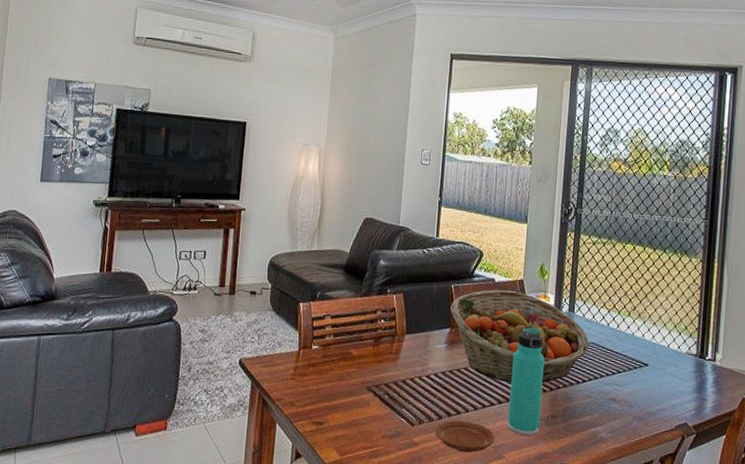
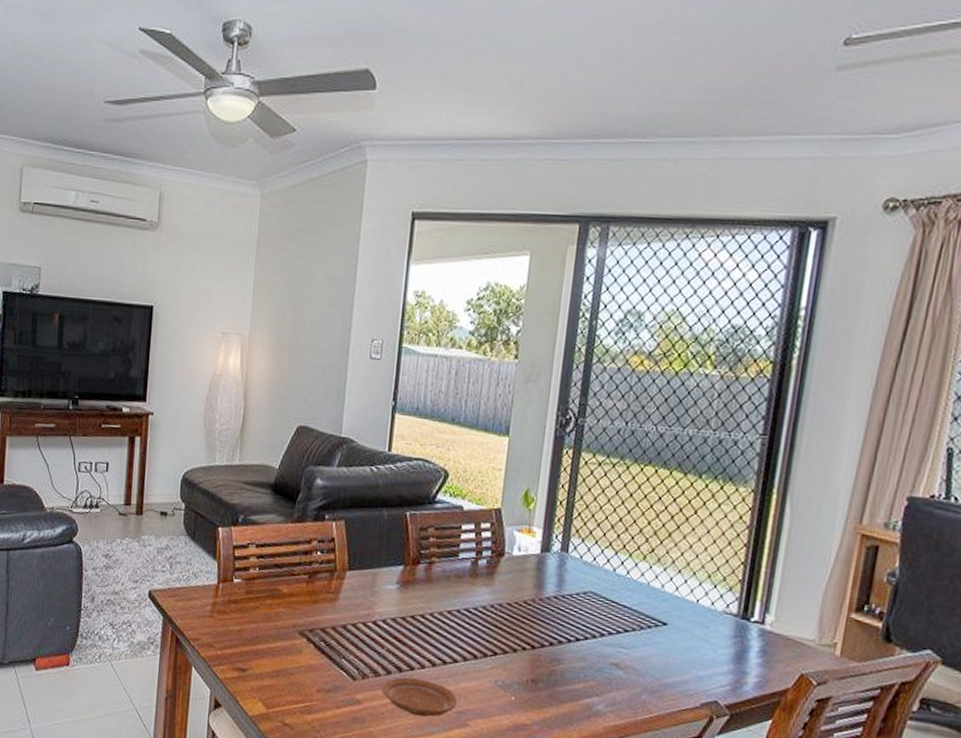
fruit basket: present [450,290,589,383] -> none [404,520,587,639]
thermos bottle: present [507,326,544,436] -> none [473,566,526,703]

